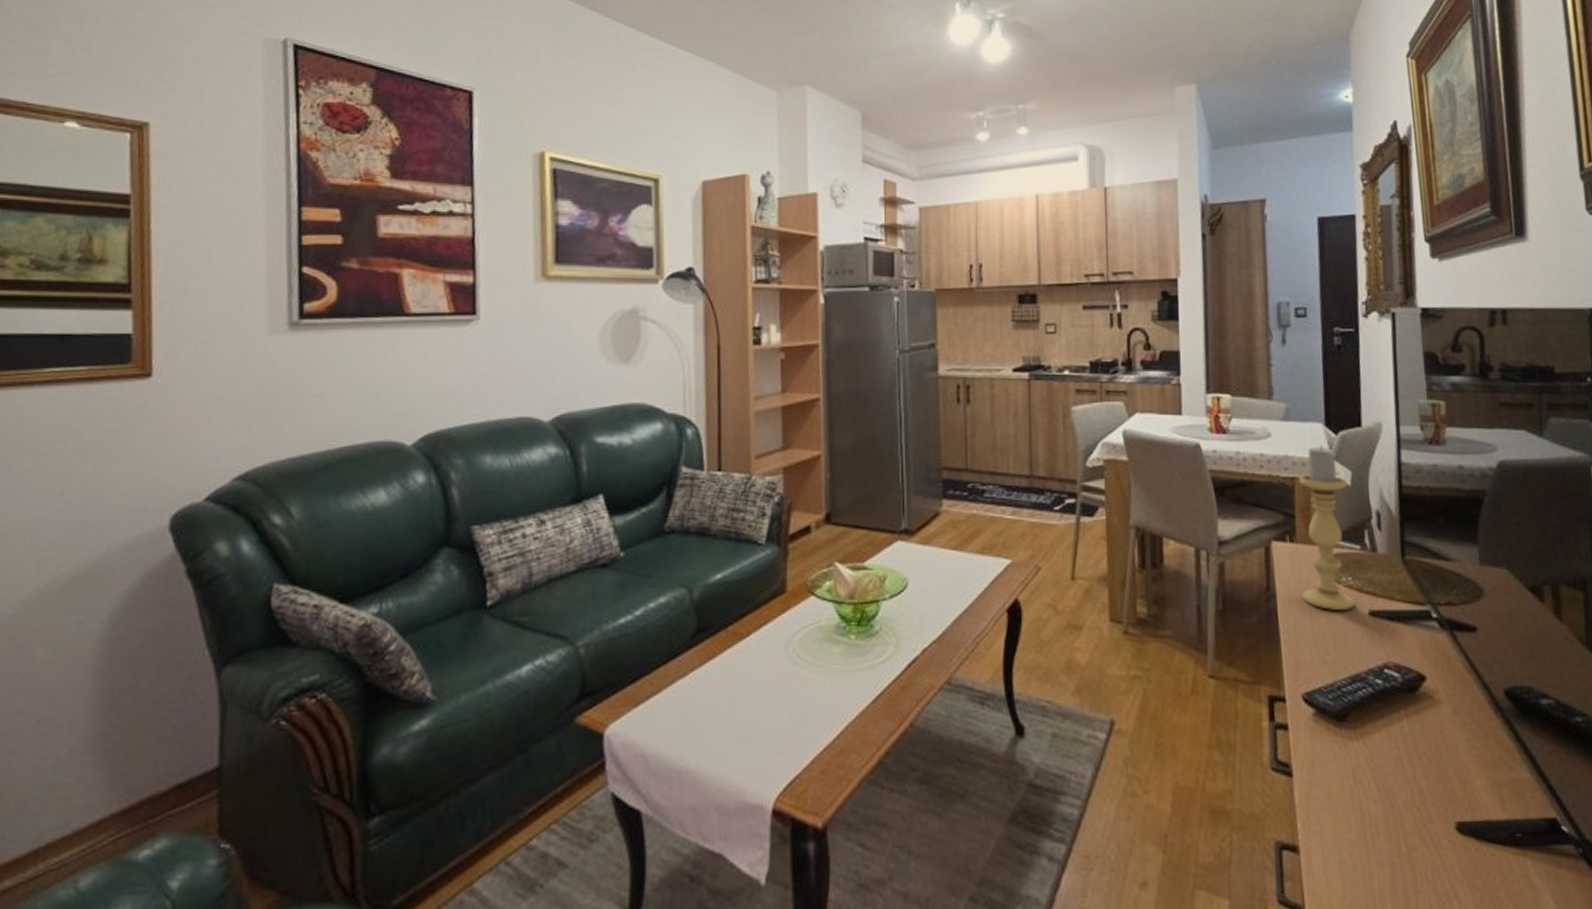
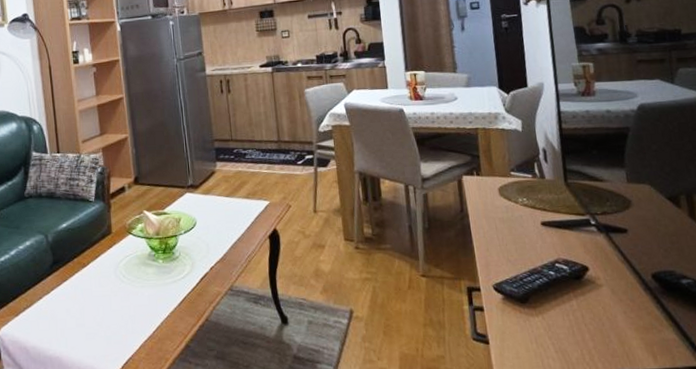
candle holder: present [1299,445,1355,610] -> none [481,103,530,223]

